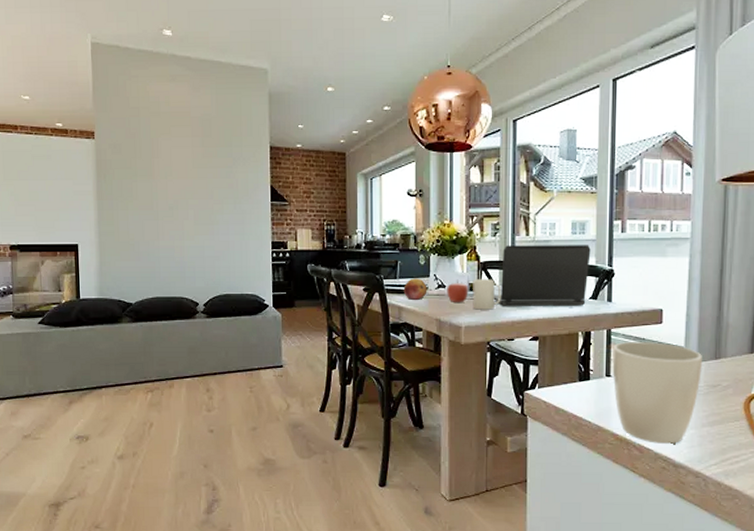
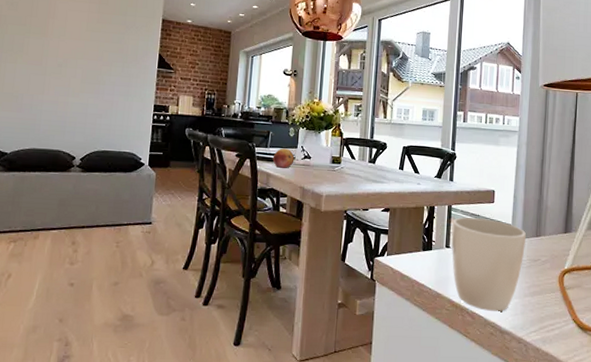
fruit: present [447,279,469,302] -> none [311,152,332,173]
mug: present [473,279,501,310] -> none [334,153,360,182]
laptop computer: present [493,245,591,307] -> none [352,125,438,183]

